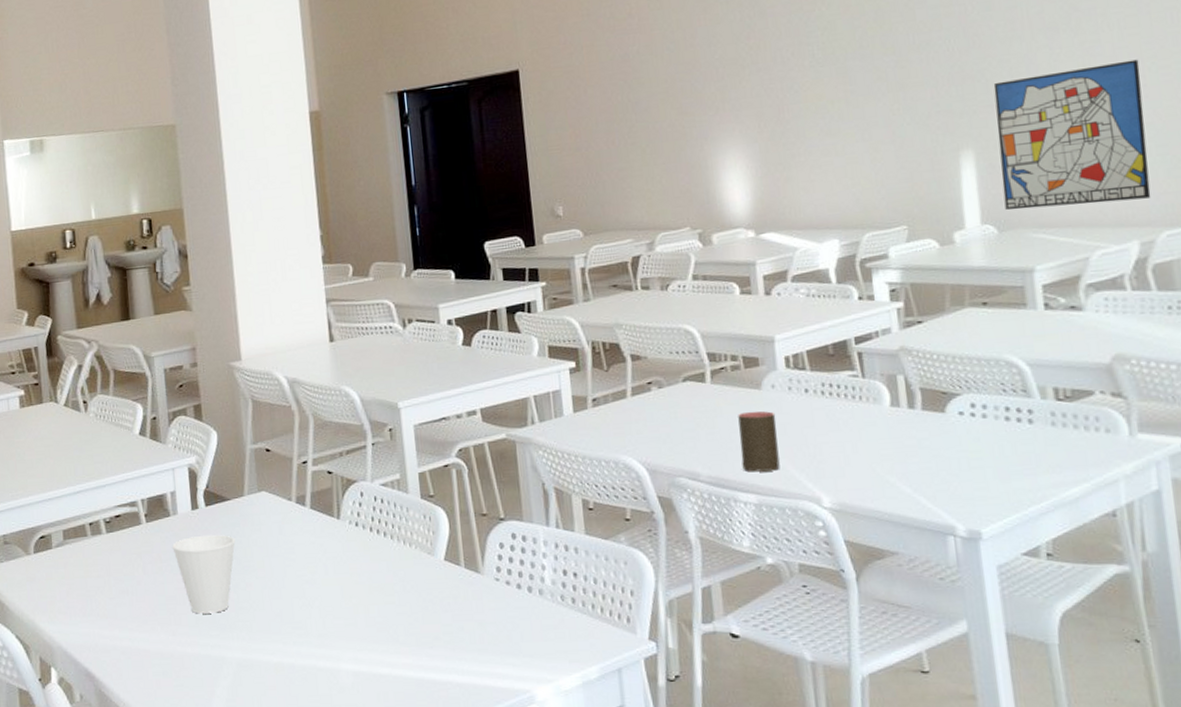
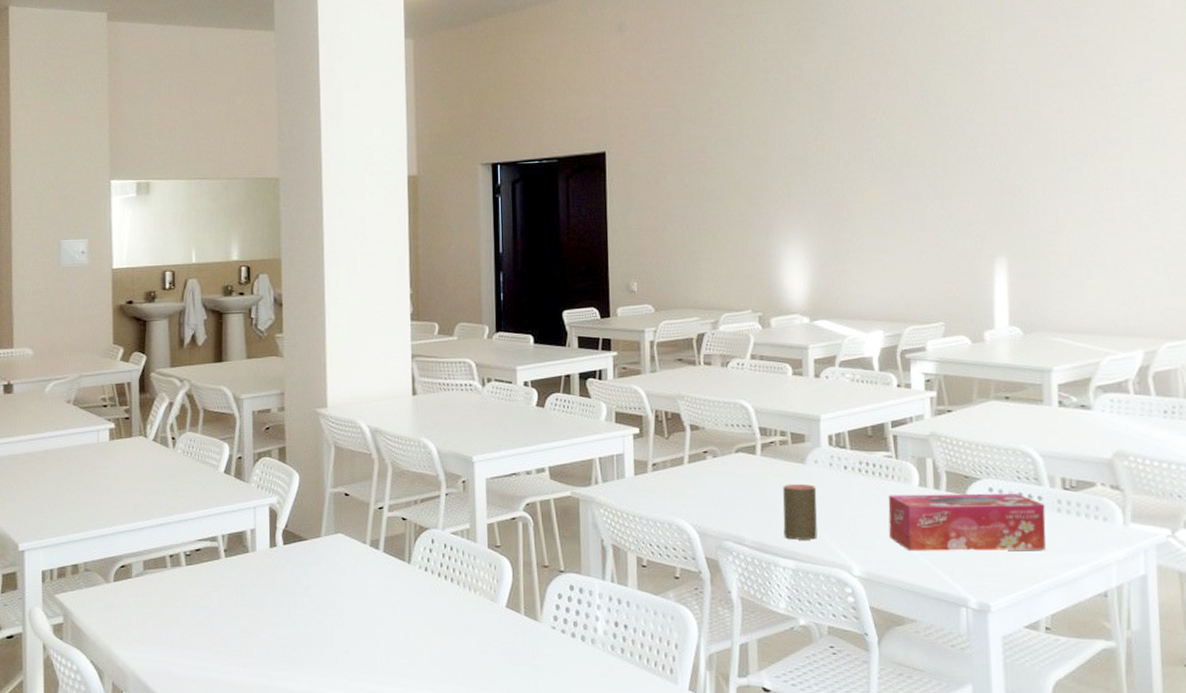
cup: present [172,534,236,614] -> none [249,572,310,647]
tissue box: none [856,407,1041,478] -> present [888,493,1046,552]
wall art: present [993,59,1151,210] -> none [1028,187,1156,315]

